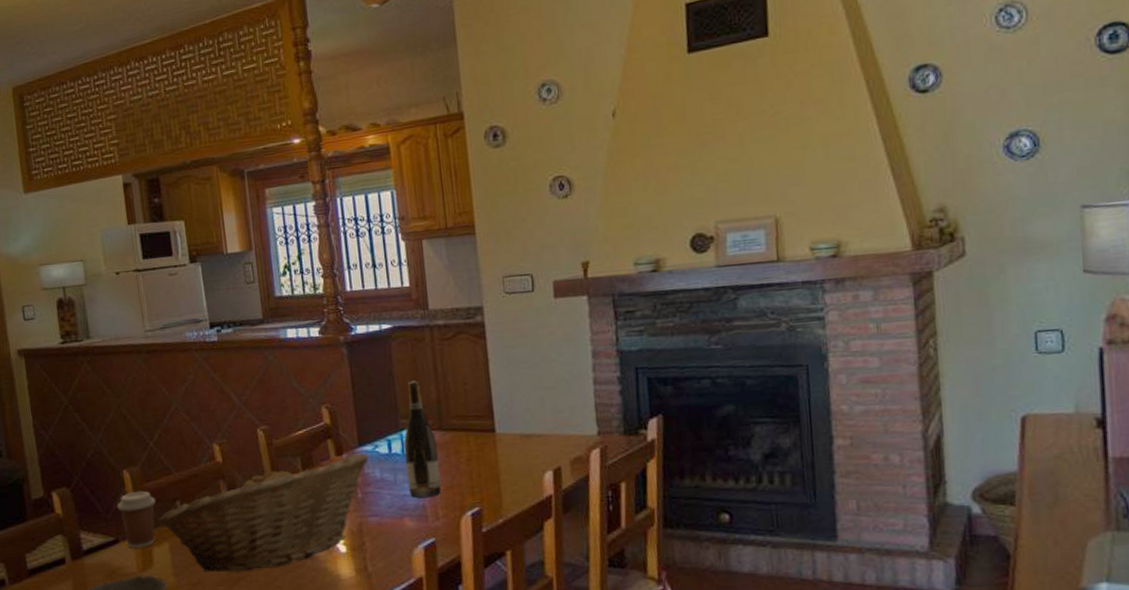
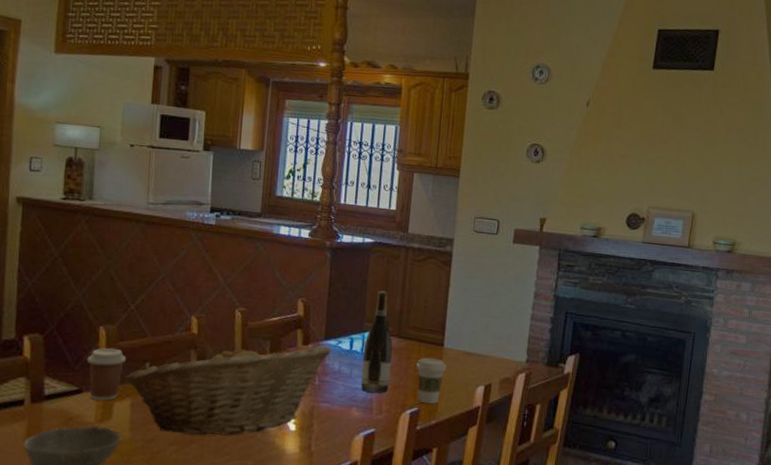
coffee cup: none [467,447,504,502] -> present [415,357,446,404]

